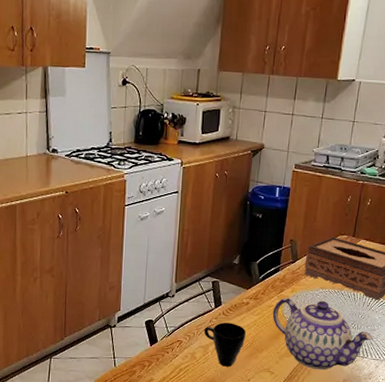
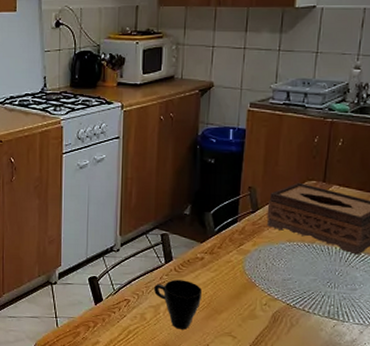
teapot: present [272,298,373,371] -> none [231,252,355,336]

